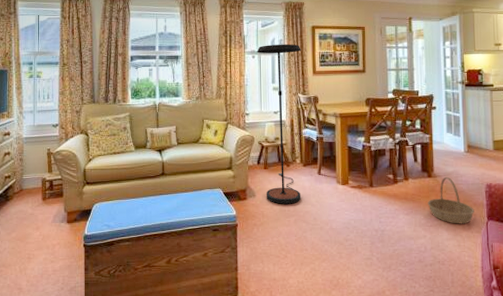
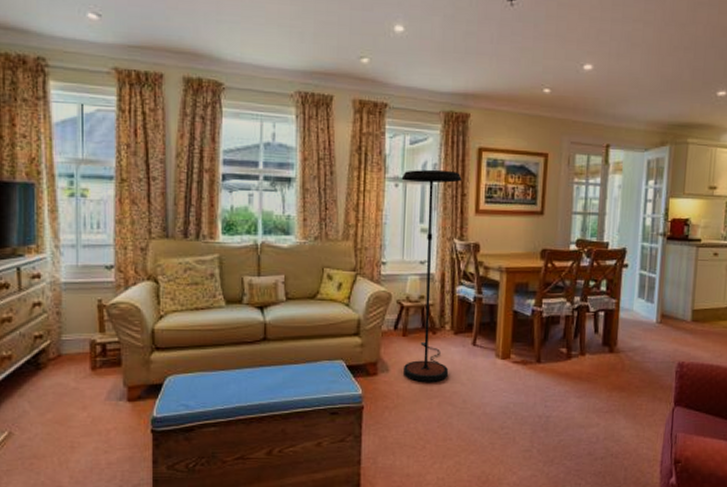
basket: present [427,176,474,224] -> none [605,352,660,410]

